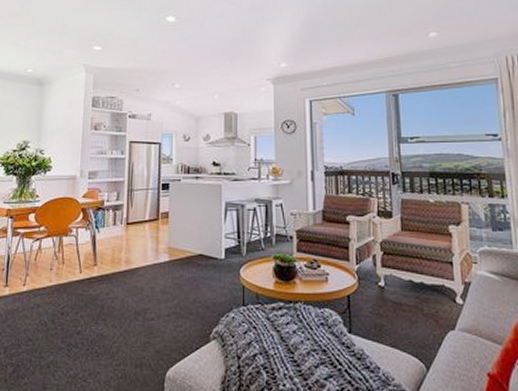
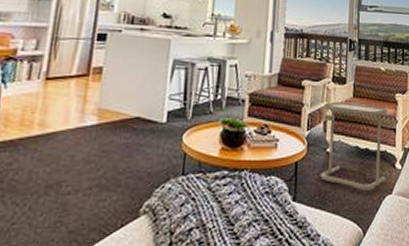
side table: none [370,235,447,325] -> present [320,101,388,190]

